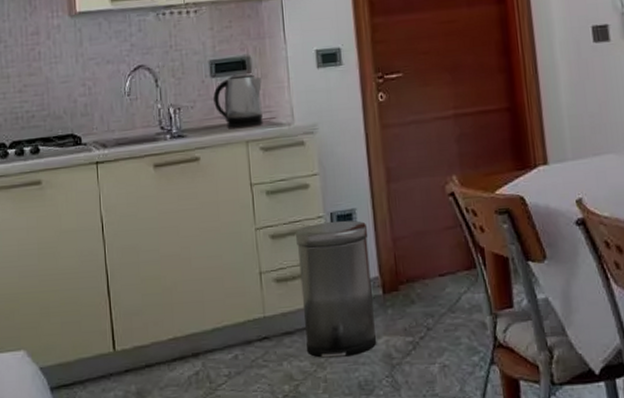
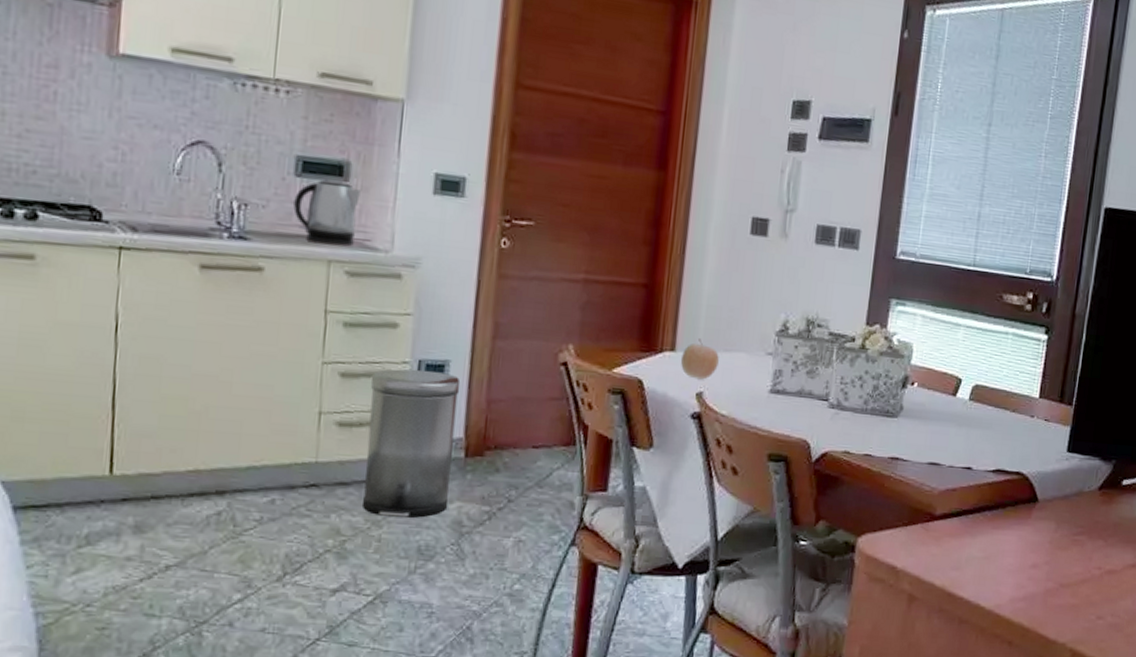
fruit: none [554,148,591,187] -> present [680,338,719,380]

